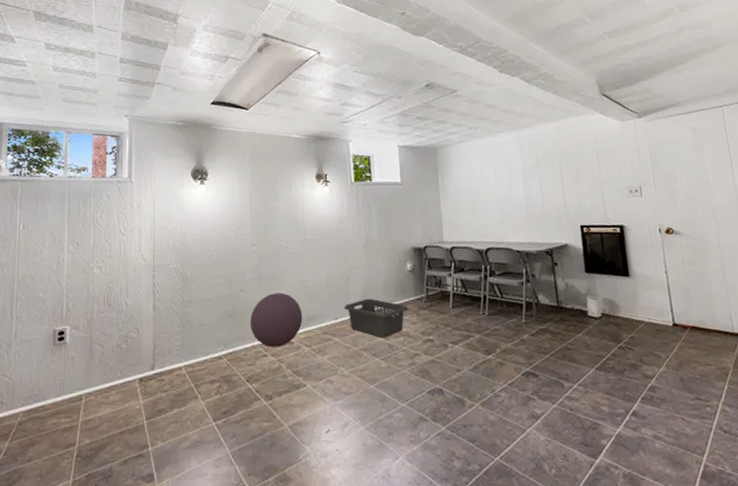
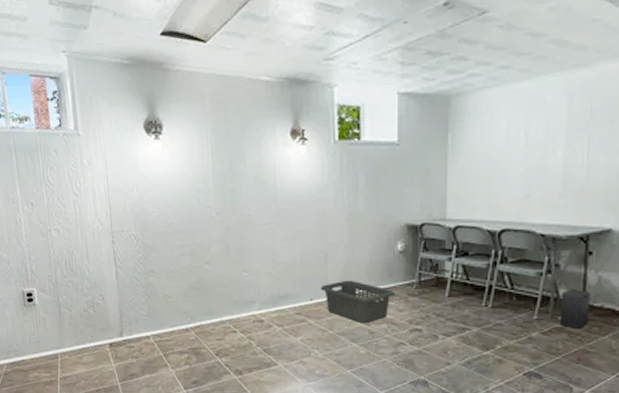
exercise ball: present [250,292,303,348] -> none [217,268,274,324]
pedal bin: none [540,294,565,329] -> present [558,289,591,329]

